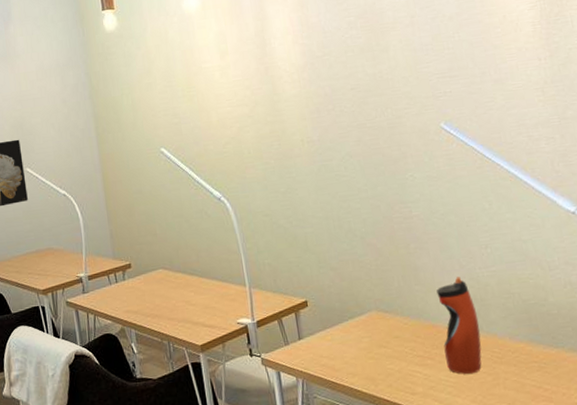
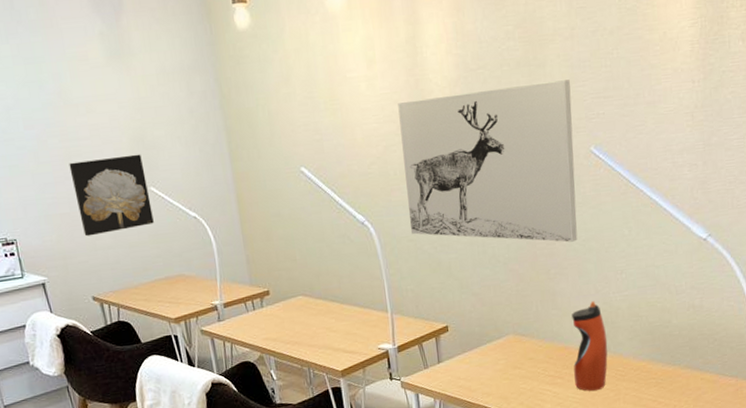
wall art: none [249,62,436,217] -> present [398,80,578,242]

